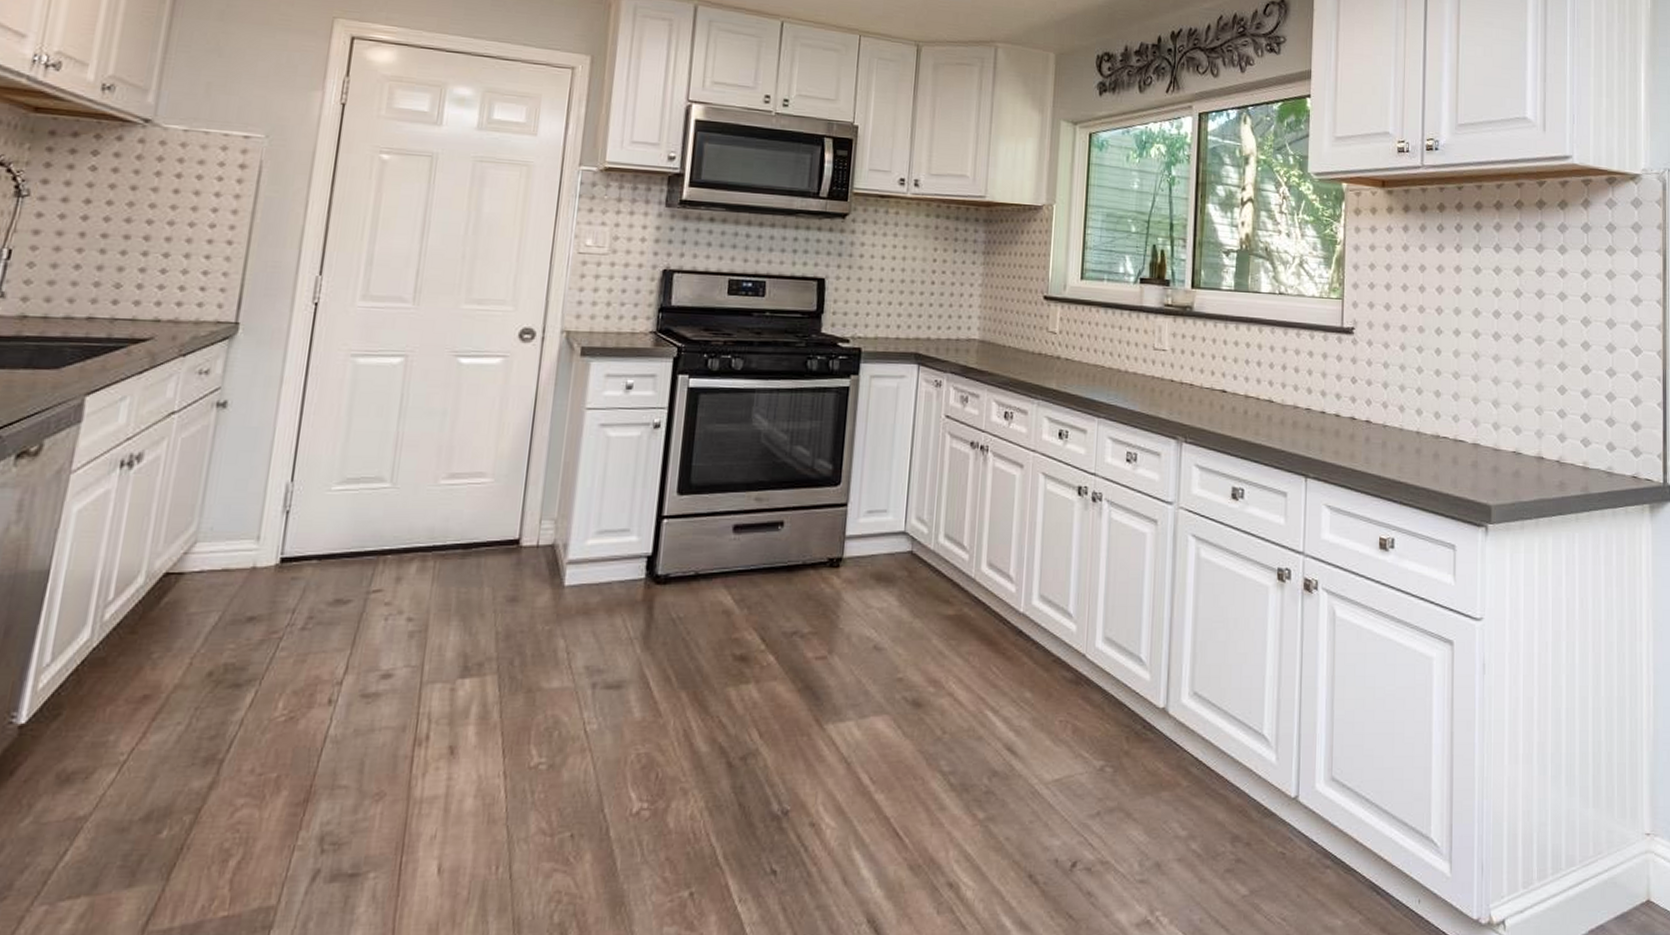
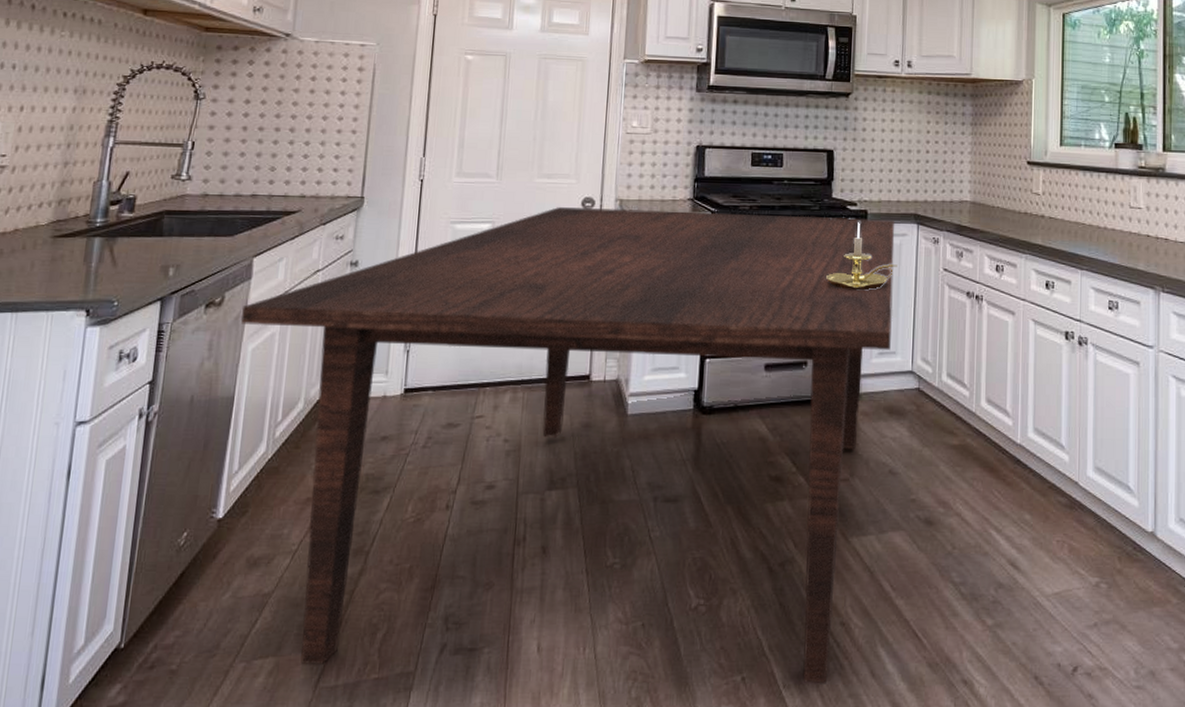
table: none [64,339,892,905] -> present [241,207,895,683]
candle holder: none [809,360,893,439] -> present [825,221,898,290]

